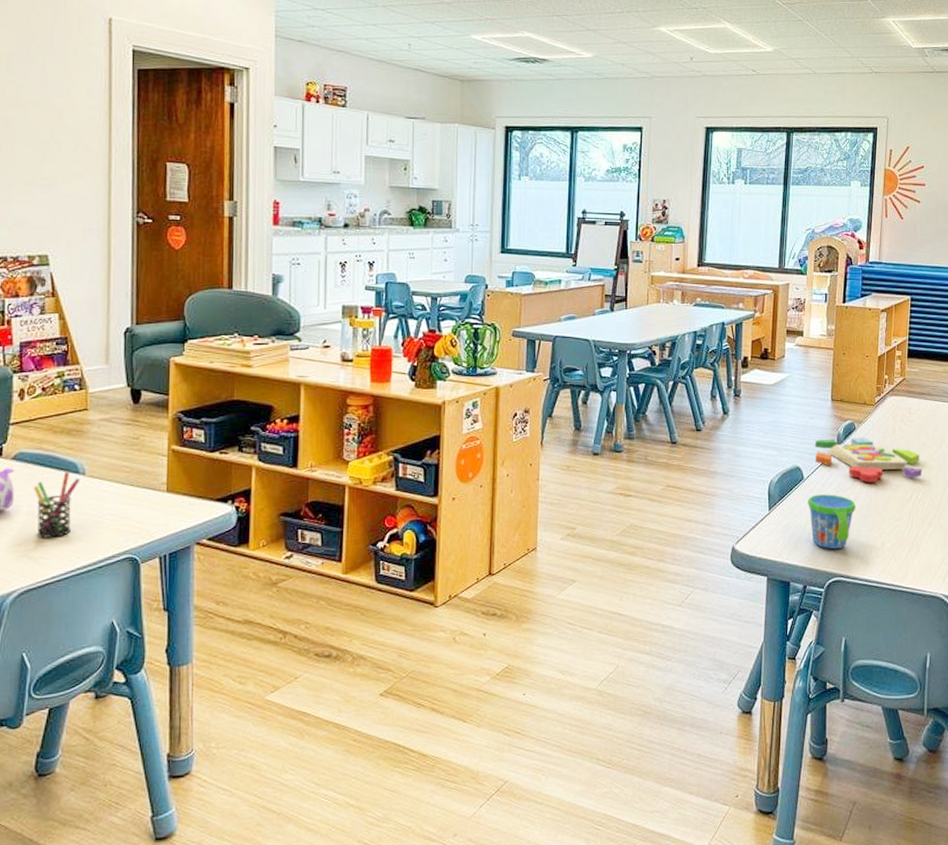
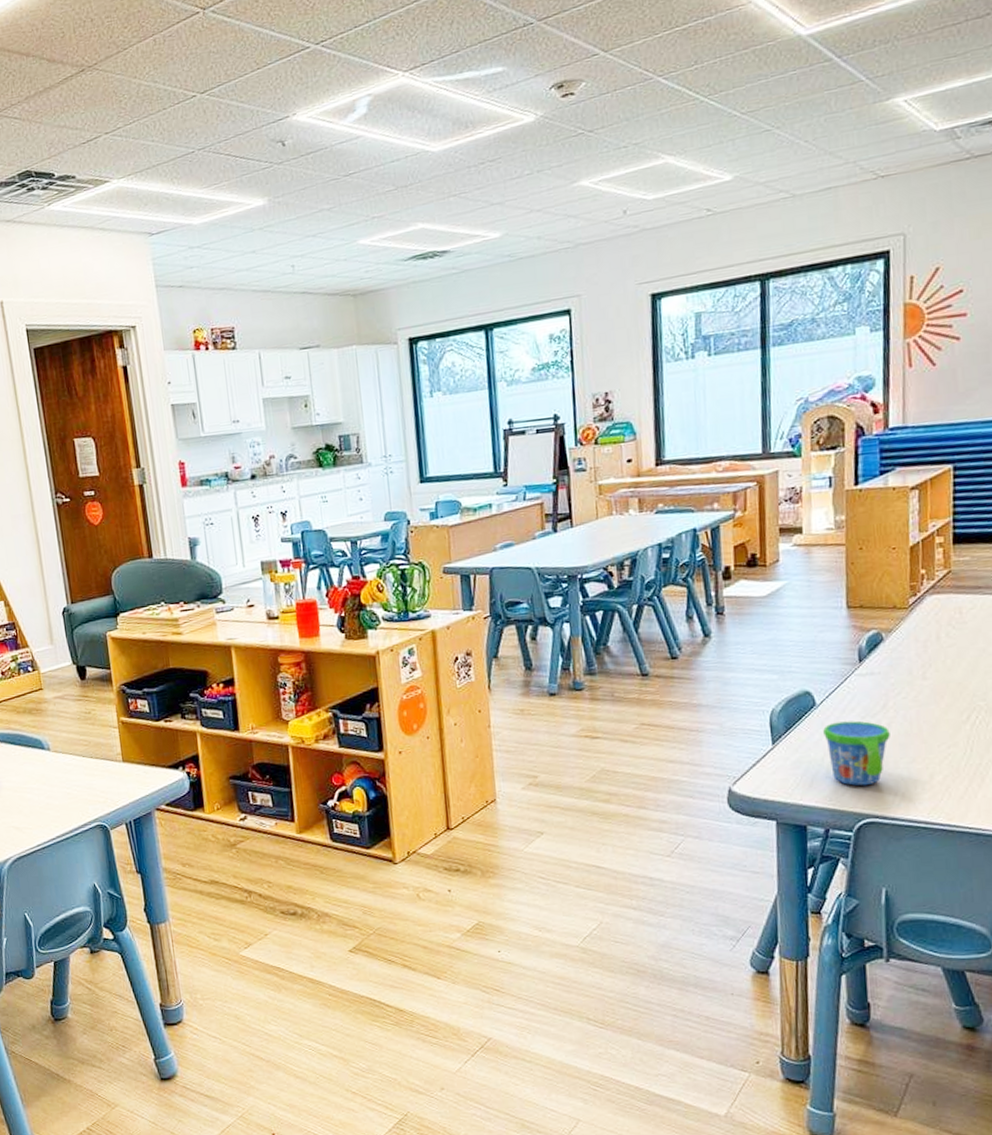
pen holder: present [33,472,81,538] -> none [9,749,47,810]
pattern blocks set: present [814,438,923,483] -> none [827,649,984,705]

